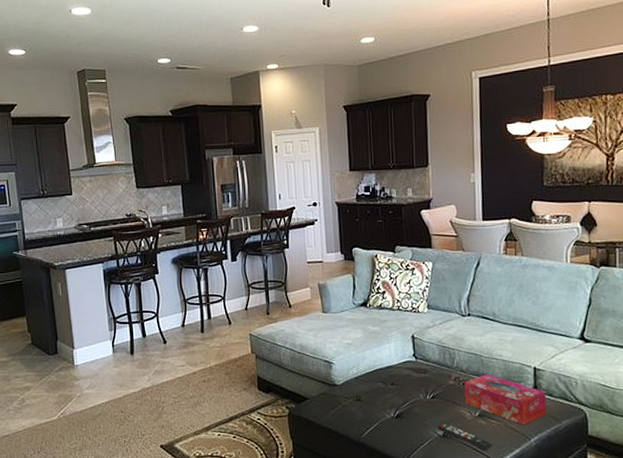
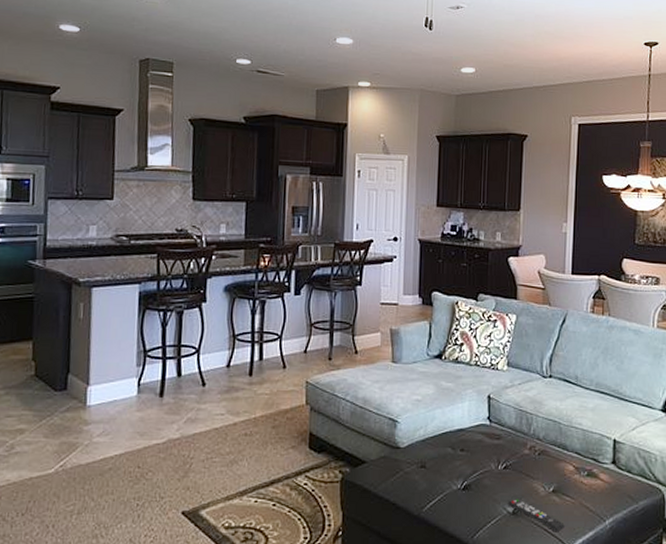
tissue box: present [464,374,546,426] -> none [539,444,624,505]

